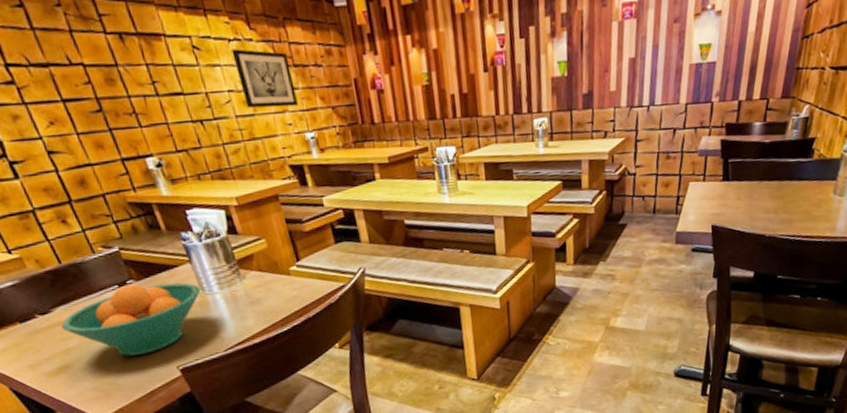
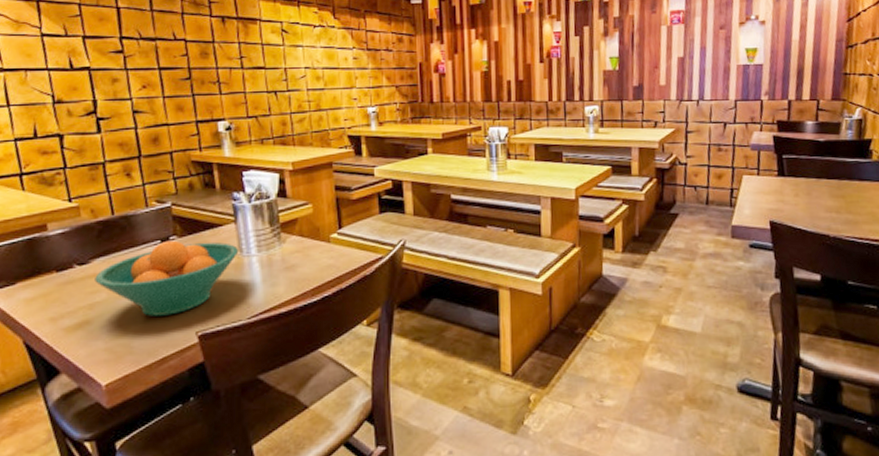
wall art: present [231,49,299,108] -> none [315,34,366,84]

